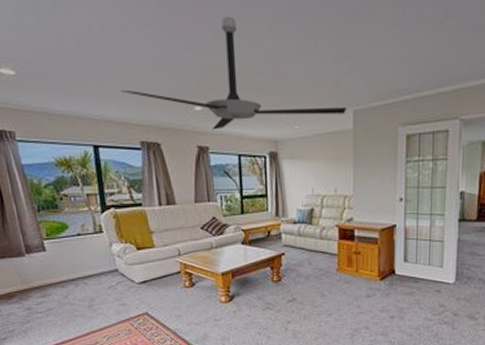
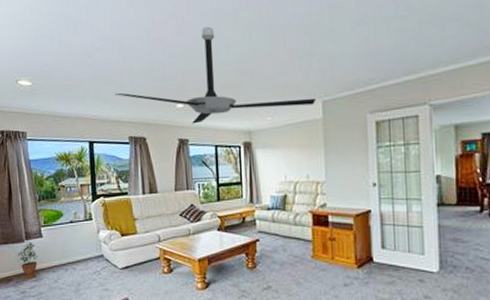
potted plant: none [18,257,44,296] -> present [17,243,38,280]

